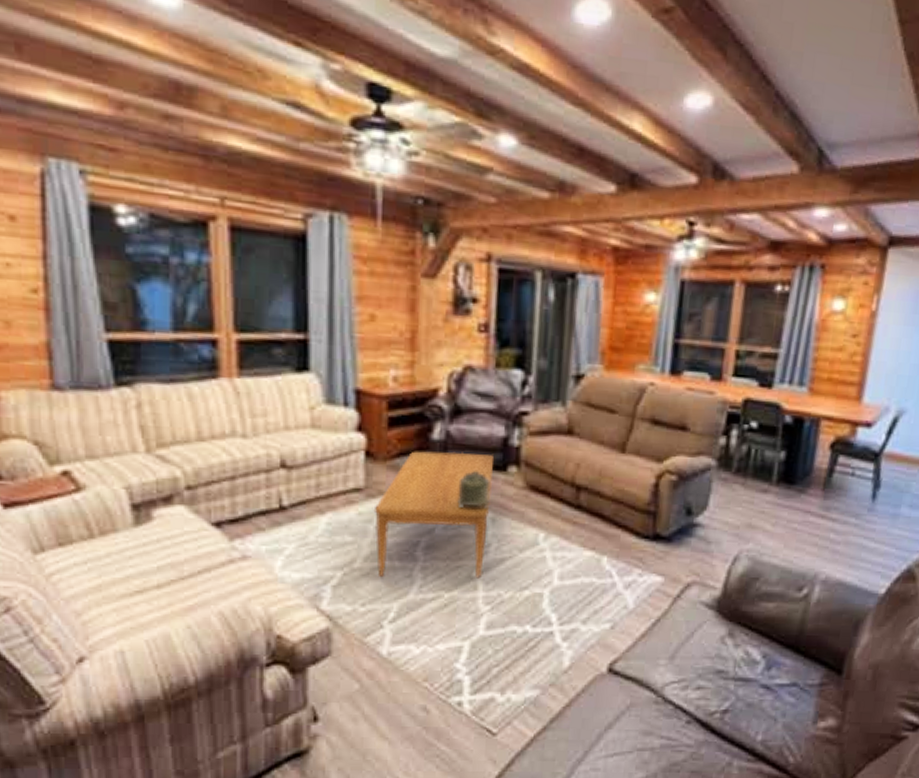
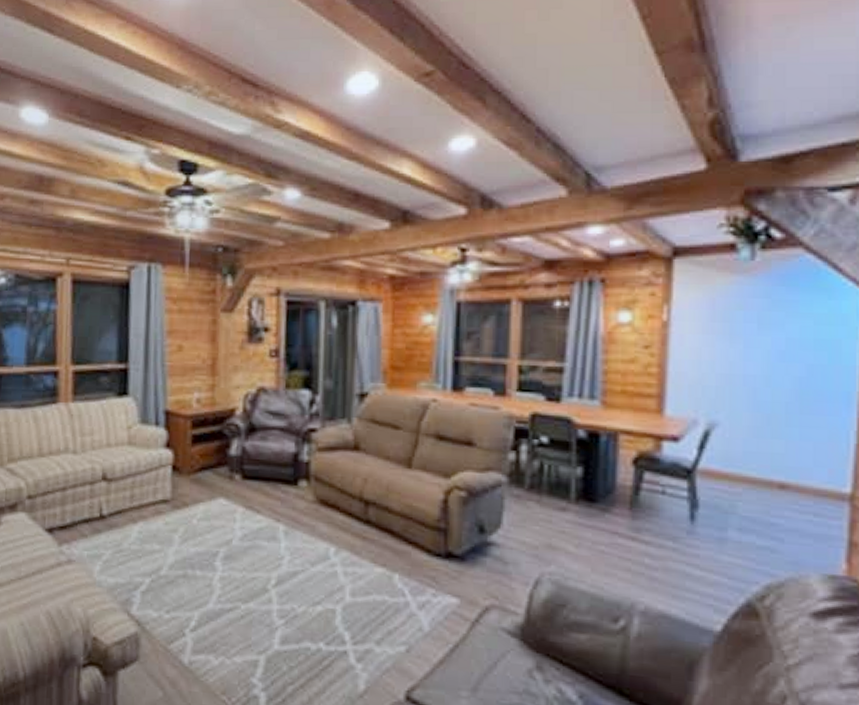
coffee table: present [373,451,493,579] -> none [178,465,285,591]
decorative box: present [457,471,490,509] -> none [253,485,282,522]

